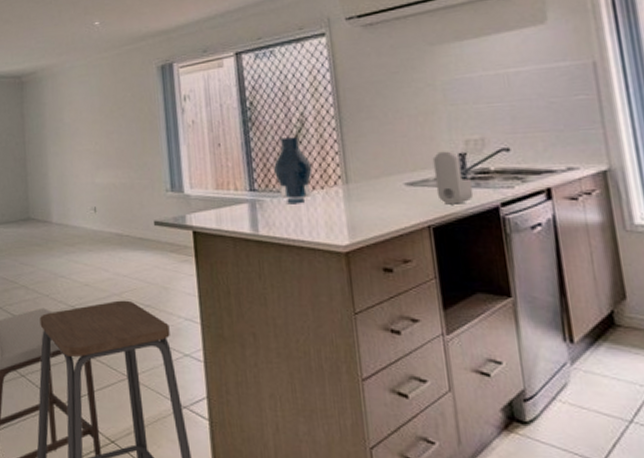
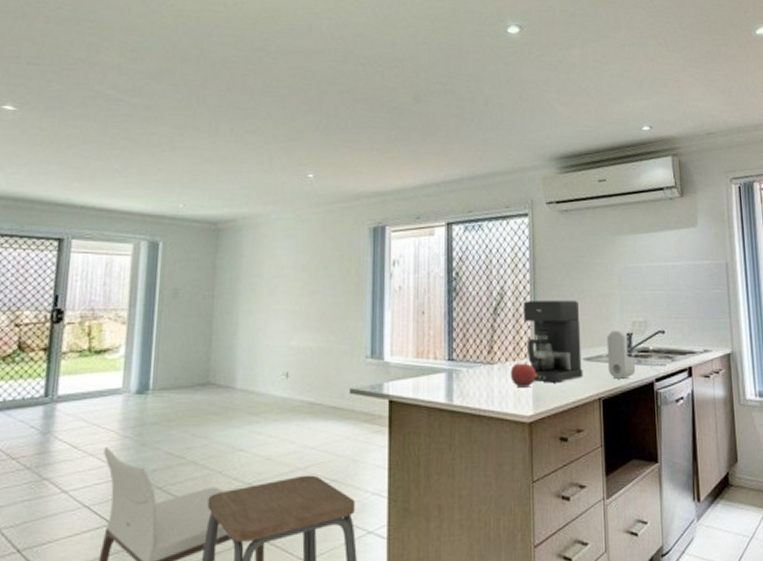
vase: present [273,137,313,205] -> none [471,310,507,375]
fruit: none [318,189,350,217] -> present [510,361,537,388]
coffee maker: none [327,120,407,211] -> present [523,300,583,383]

